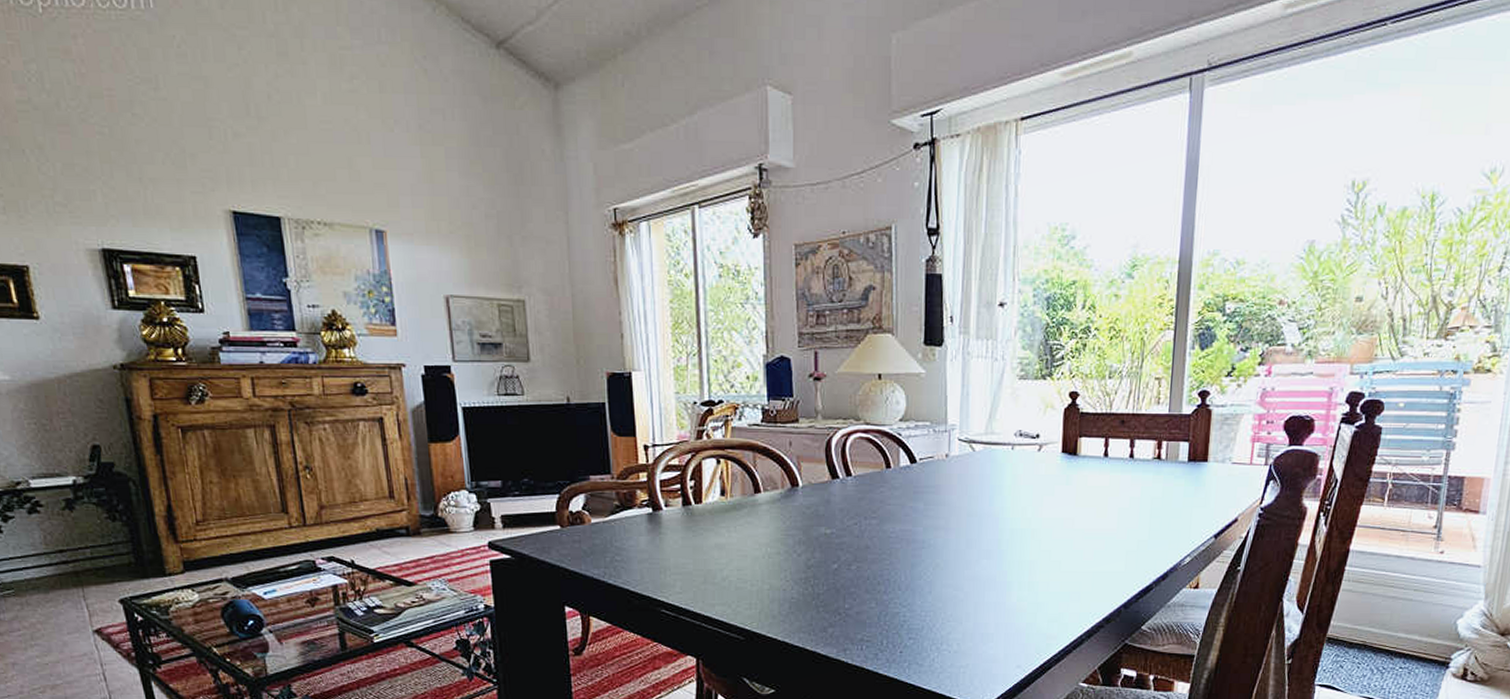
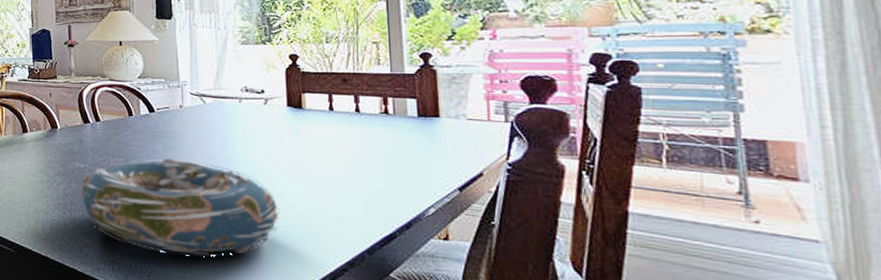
decorative bowl: none [827,518,1044,625] -> present [81,159,280,256]

